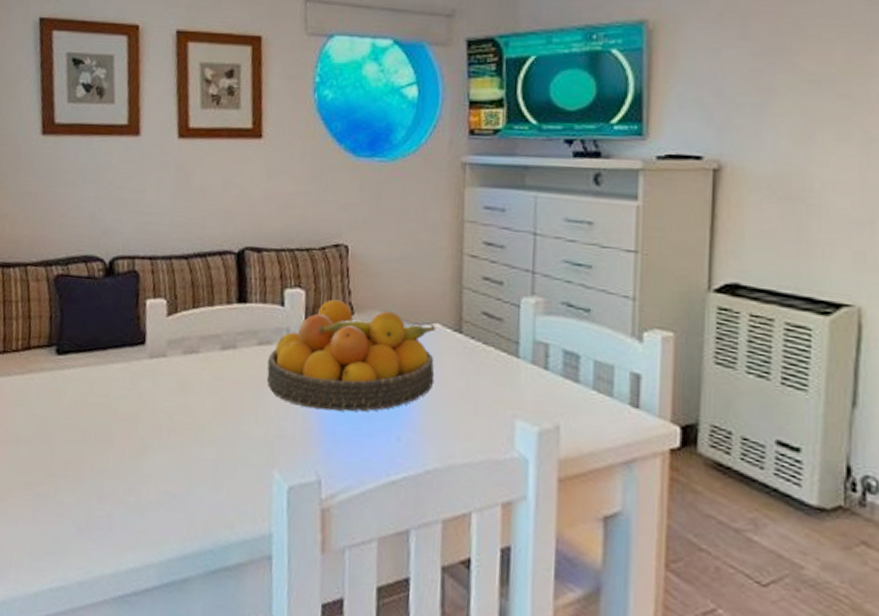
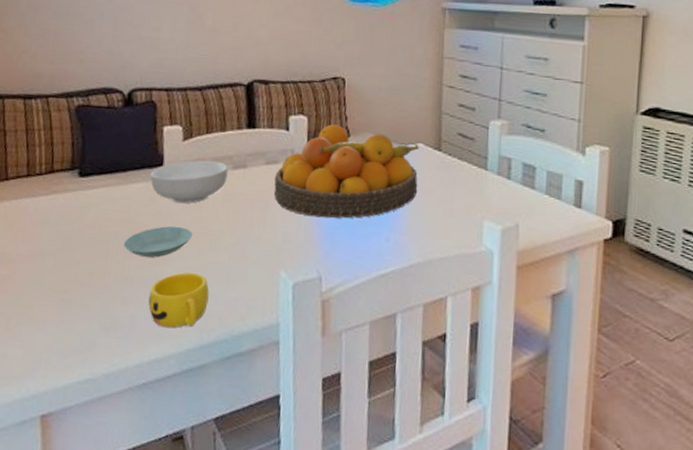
saucer: none [101,413,176,450] -> present [123,226,192,258]
cup: none [127,468,194,533] -> present [148,272,209,328]
cereal bowl: none [131,338,216,389] -> present [150,160,228,204]

